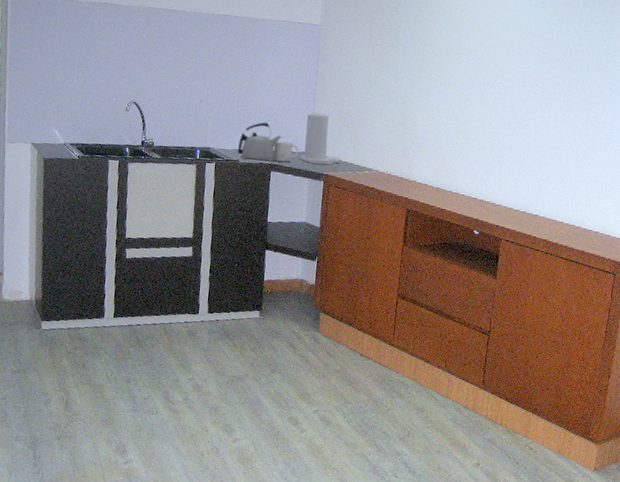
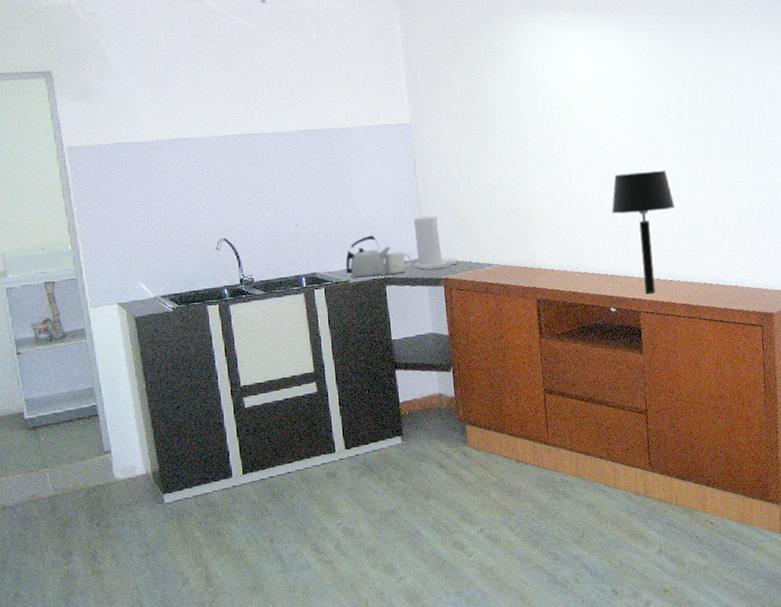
table lamp: none [492,106,554,224] -> present [611,170,675,294]

